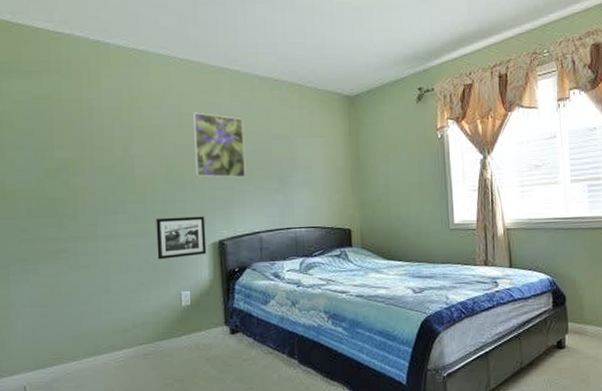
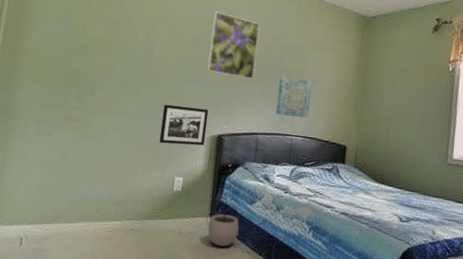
plant pot: none [225,312,257,353] -> present [207,207,239,247]
wall art: none [273,168,309,209] -> present [275,75,313,118]

